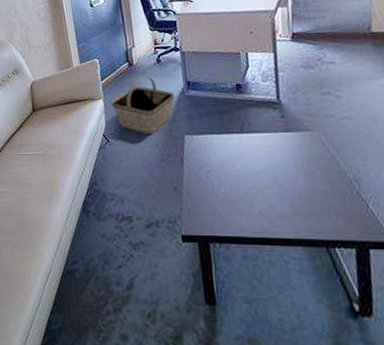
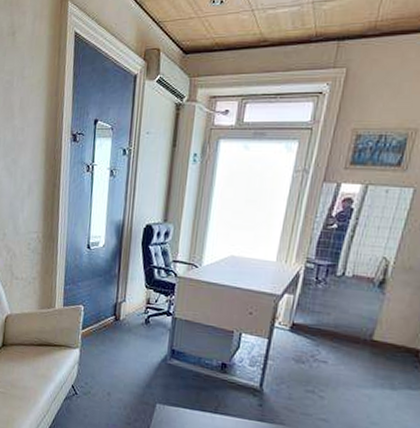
basket: present [110,76,175,135] -> none [86,334,157,396]

